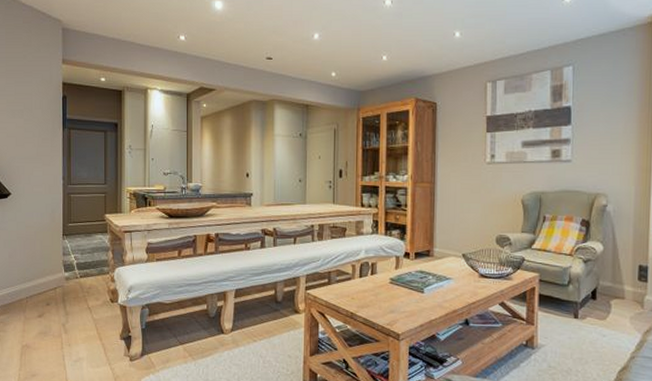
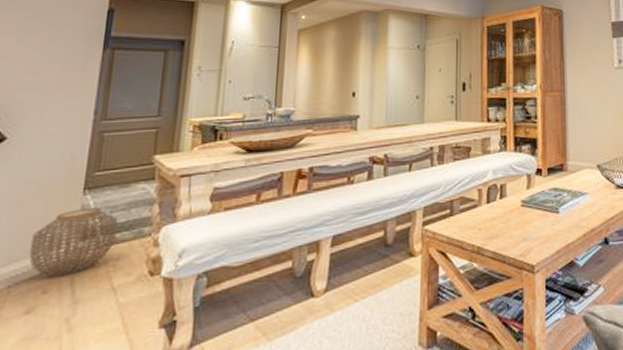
woven basket: none [36,248,87,296] -> present [29,206,118,278]

